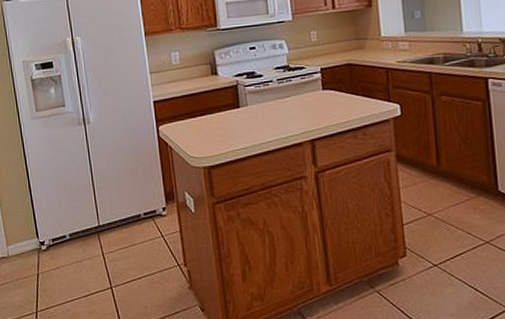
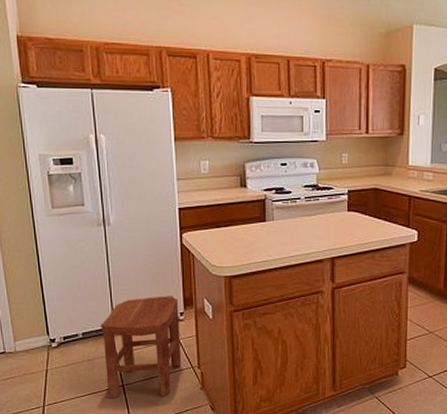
stool: none [86,191,168,302] -> present [101,296,182,399]

